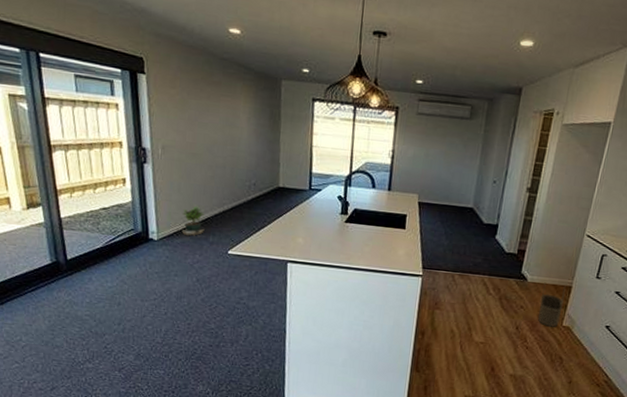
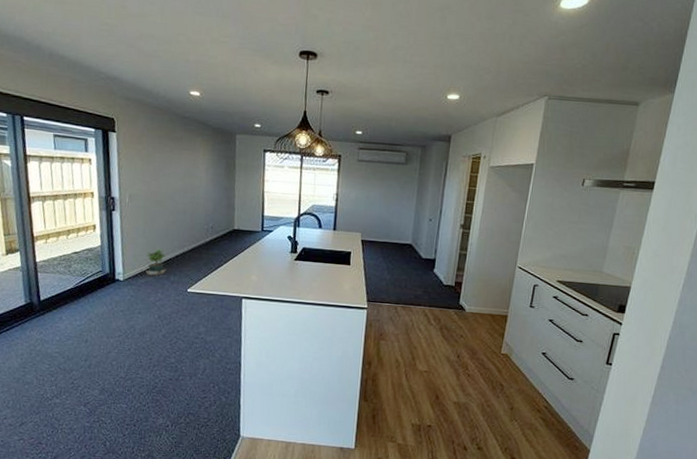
wicker basket: present [537,282,566,327] -> none [477,312,502,355]

